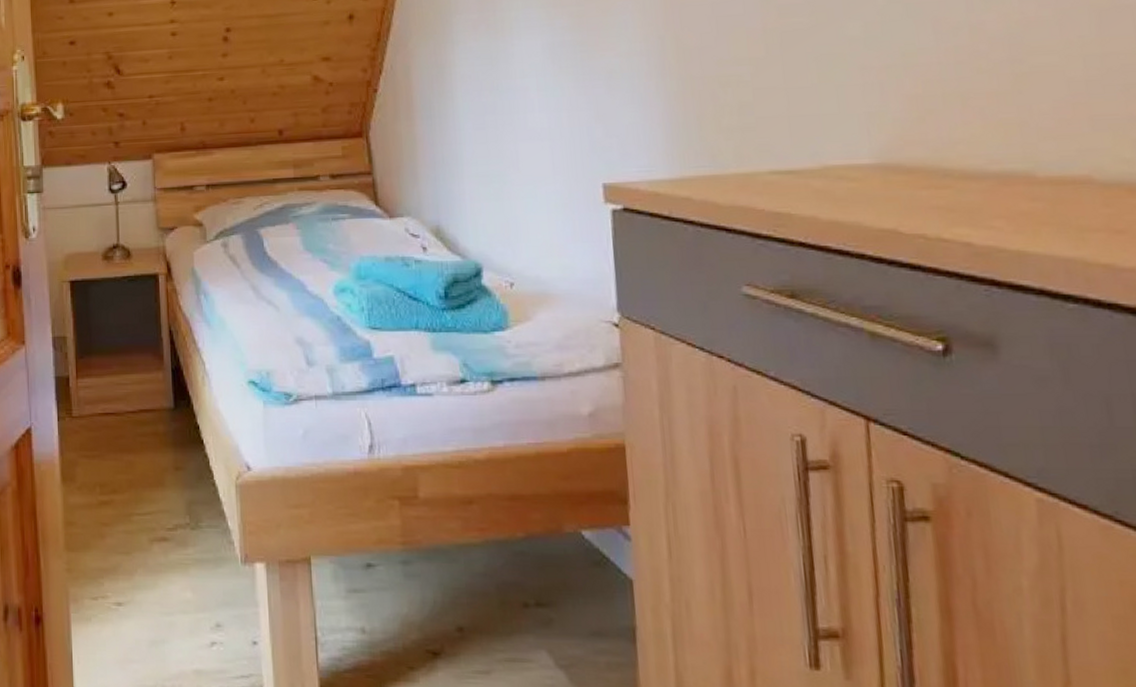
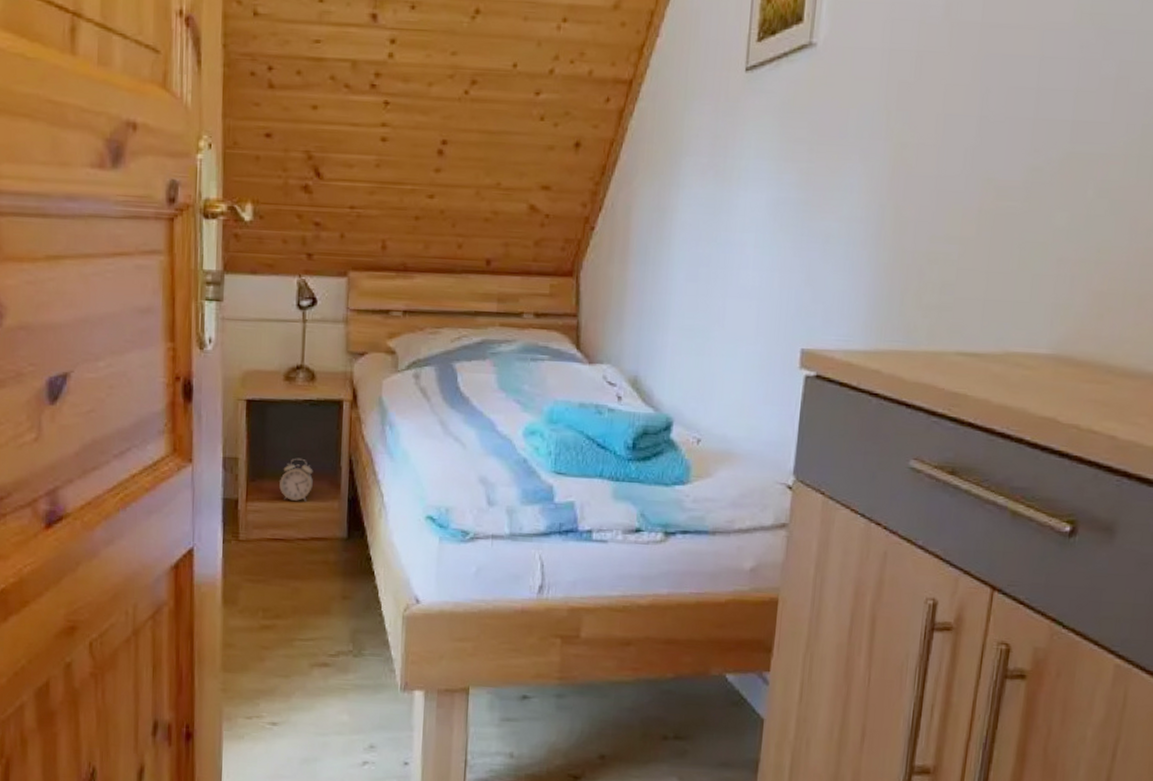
alarm clock: none [106,332,138,374] -> present [279,458,314,501]

